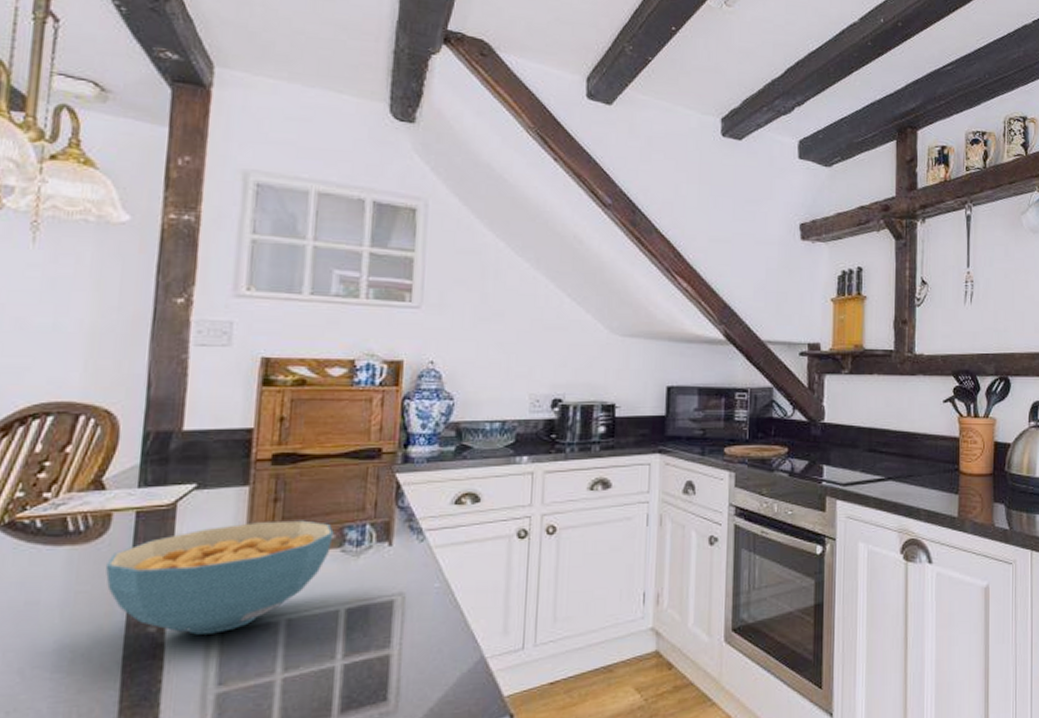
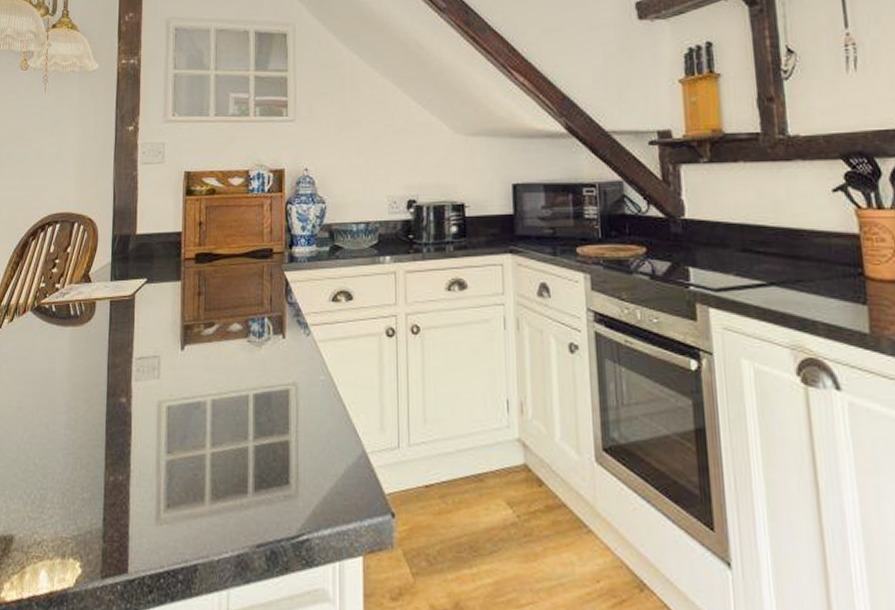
cereal bowl: present [105,520,334,635] -> none [93,312,241,408]

